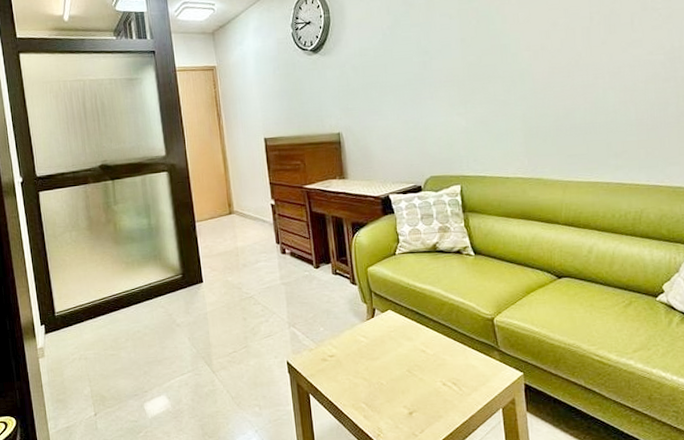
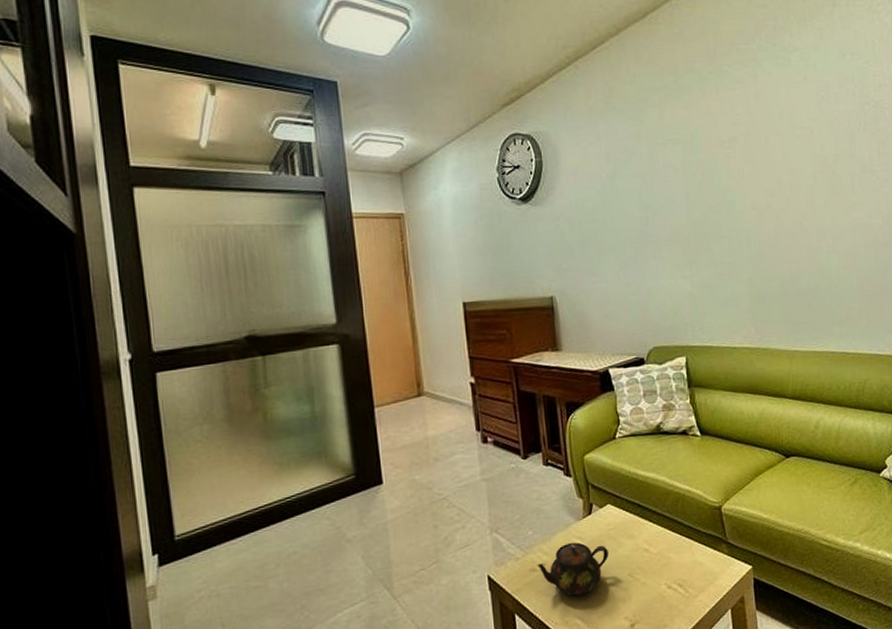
teapot: none [328,339,389,385] -> present [537,542,609,597]

